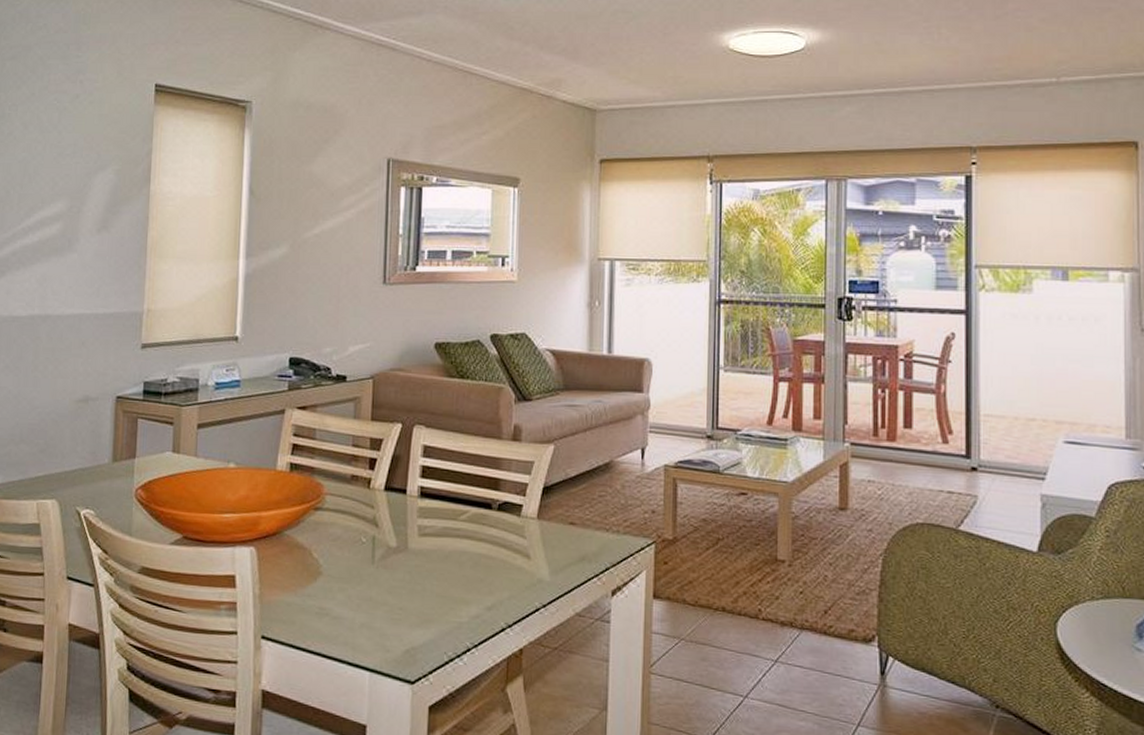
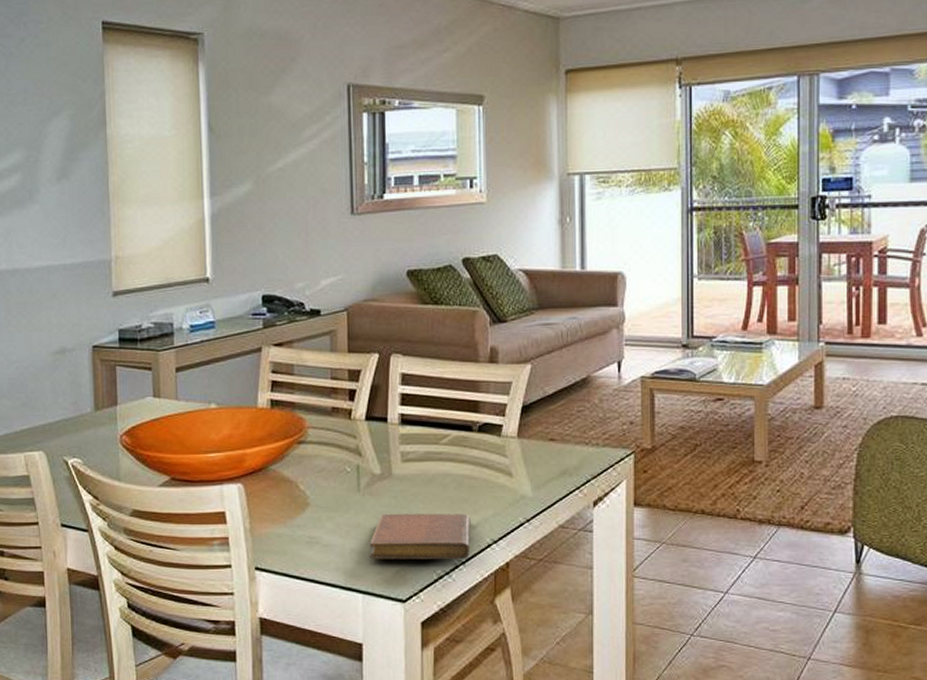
notebook: none [379,588,485,643] -> present [369,513,471,560]

